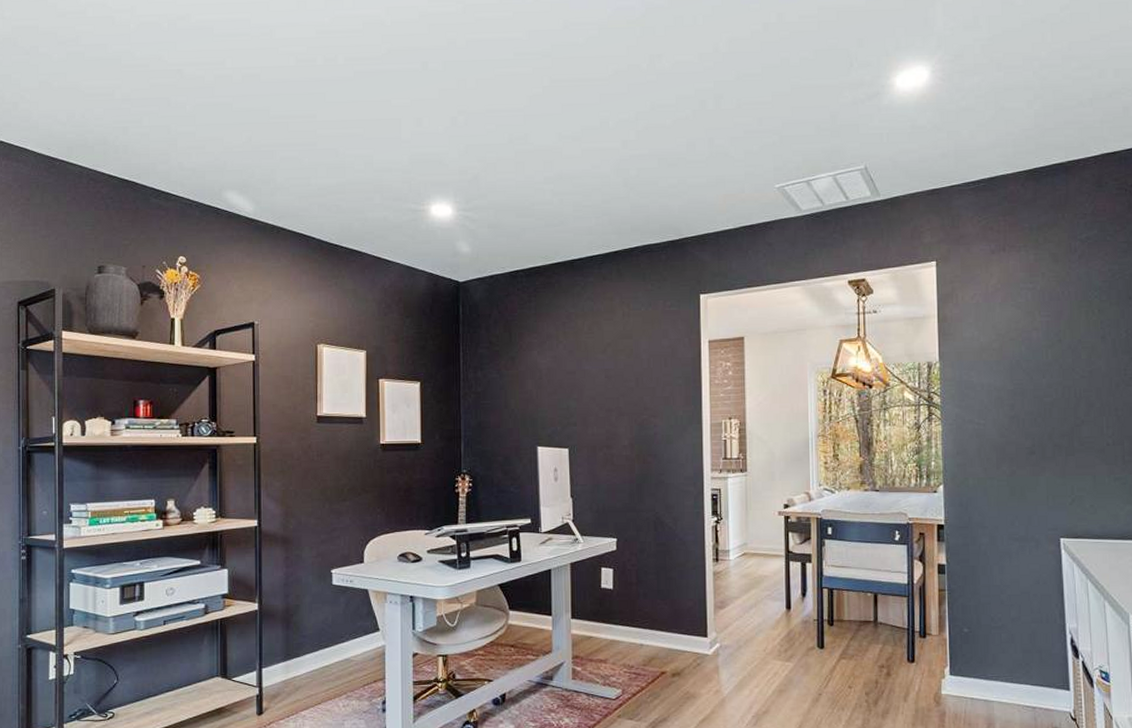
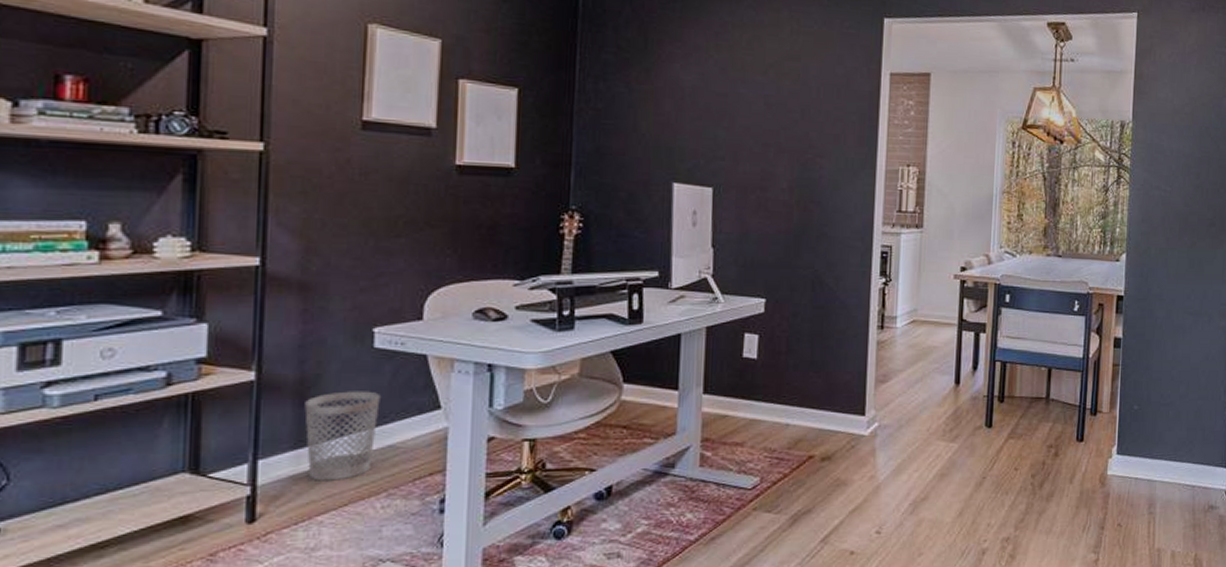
wastebasket: none [290,617,338,685] -> present [304,391,380,481]

